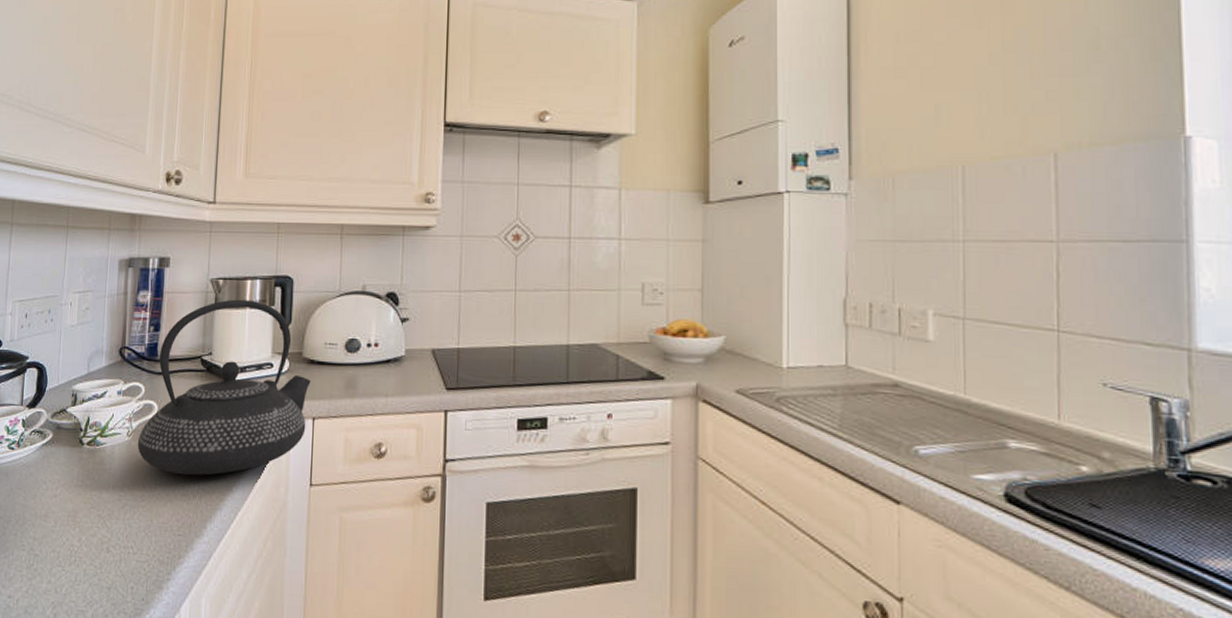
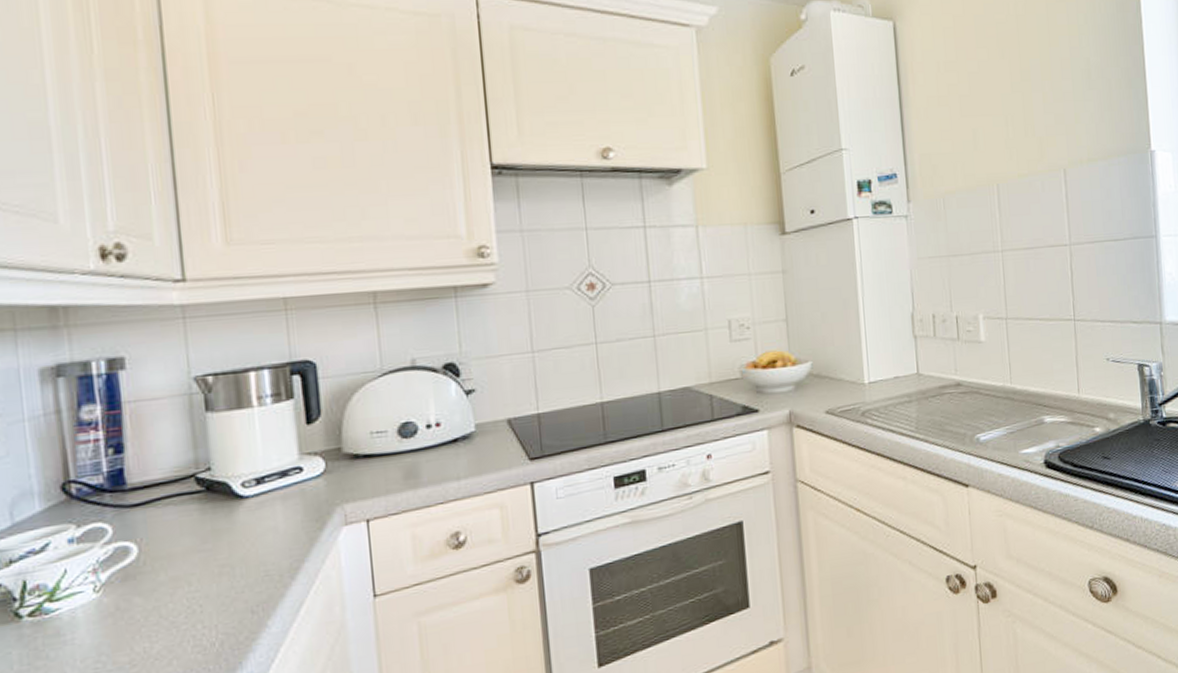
teapot: present [137,299,311,476] -> none [112,395,359,625]

